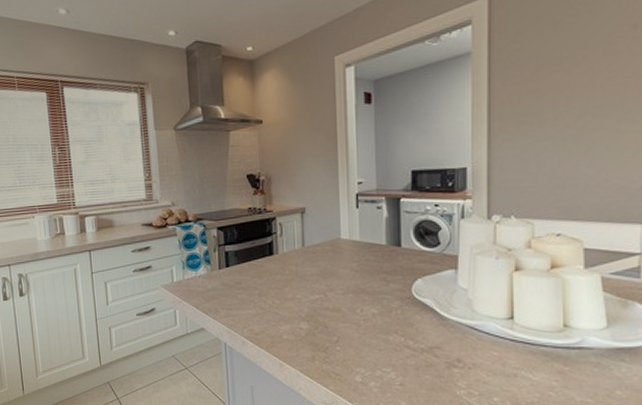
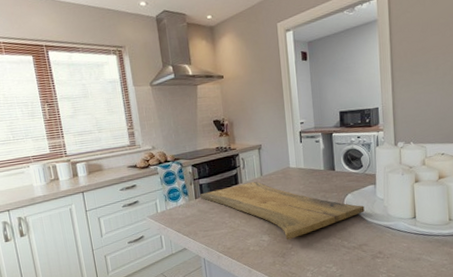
cutting board: none [224,252,440,331] -> present [199,181,365,240]

